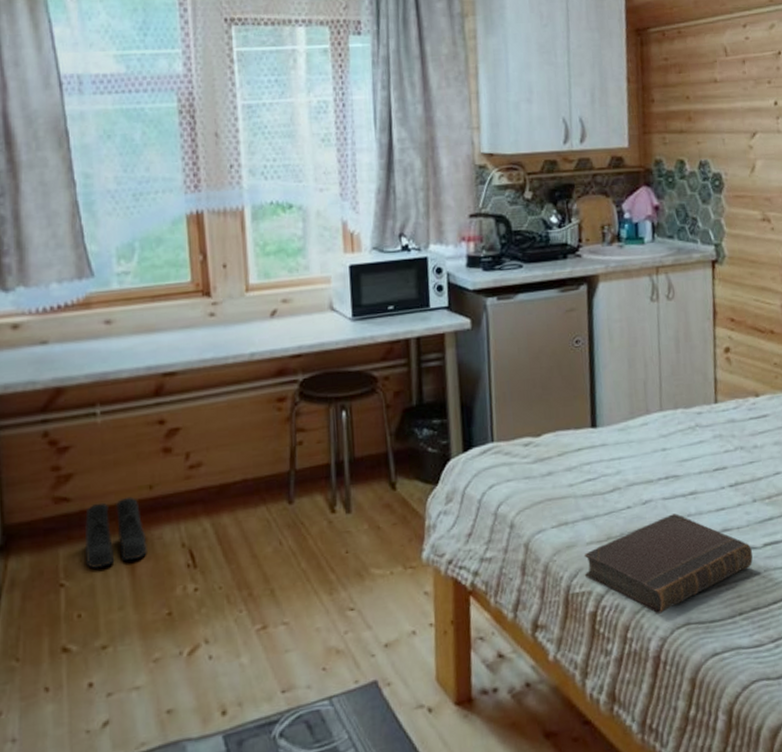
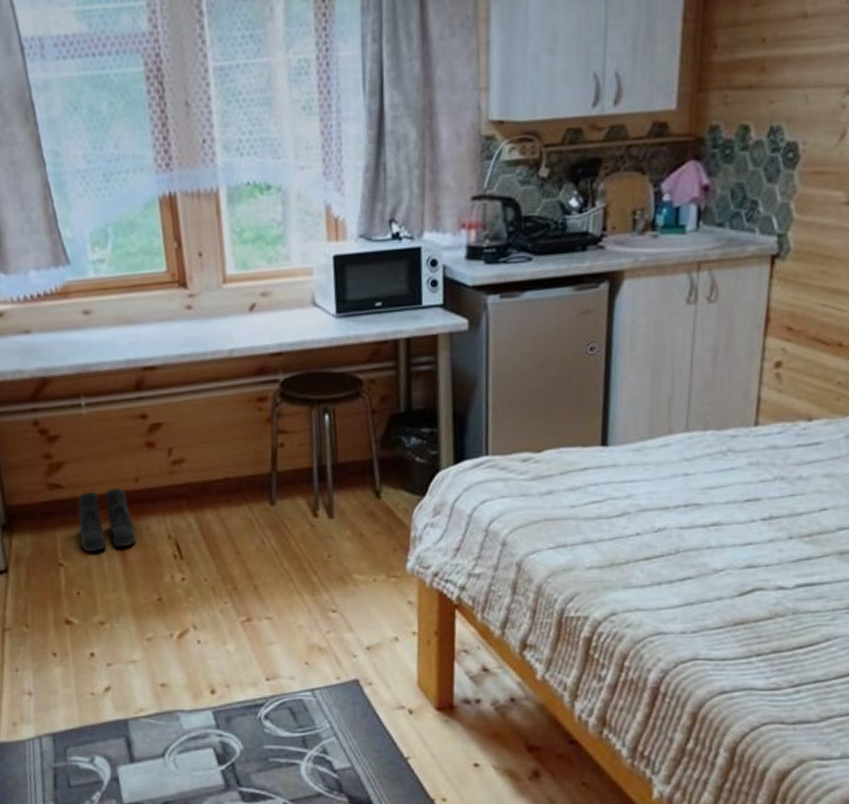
book: present [584,513,753,614] -> none [581,545,782,646]

